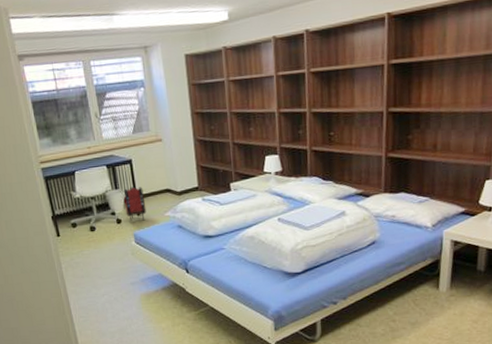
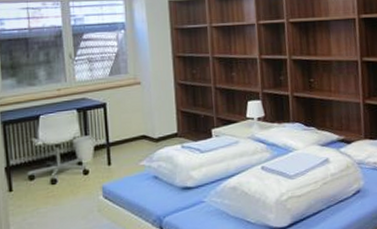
backpack: present [123,186,147,221] -> none [94,132,119,172]

